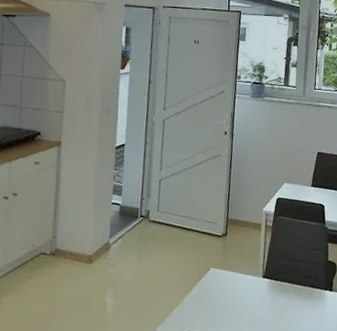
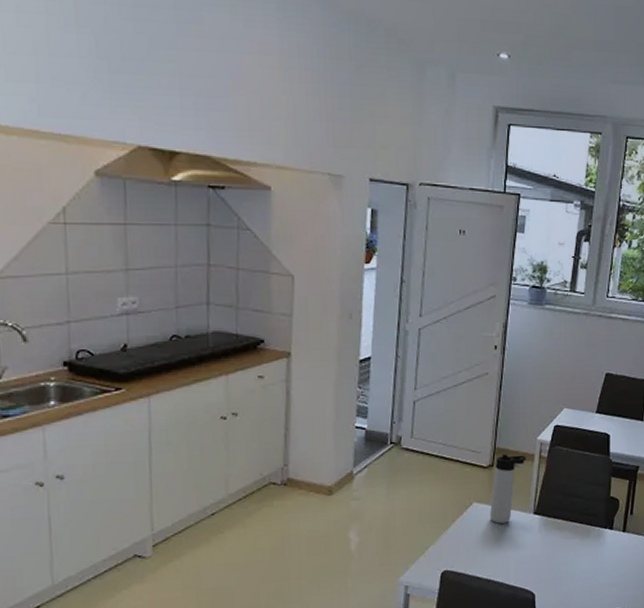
thermos bottle: none [225,224,254,287] -> present [490,454,526,524]

